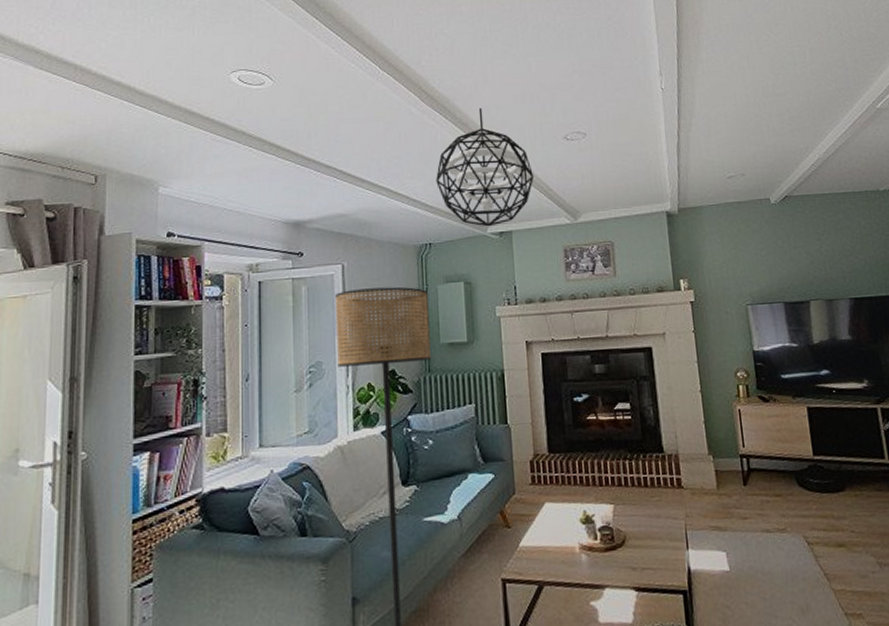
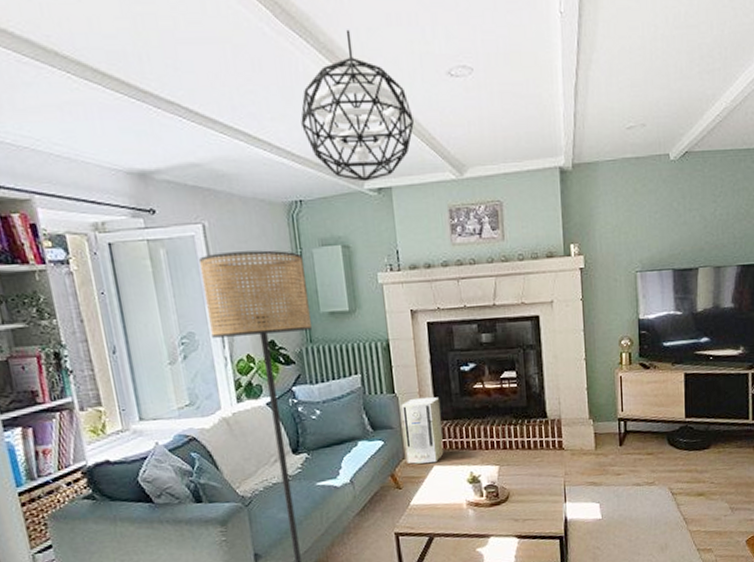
air purifier: none [513,428,556,500] -> present [401,397,444,464]

